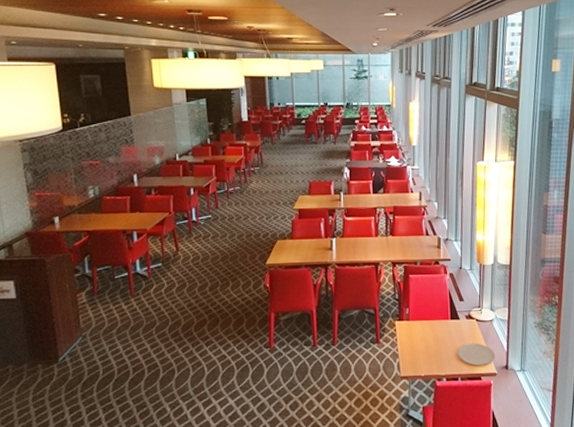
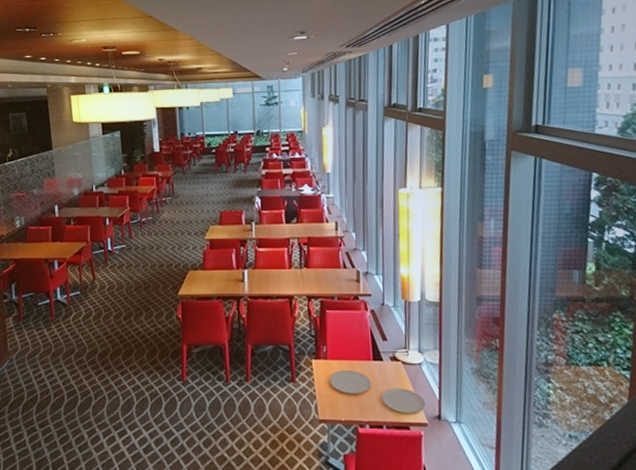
plate: none [410,329,449,351] -> present [328,369,372,394]

